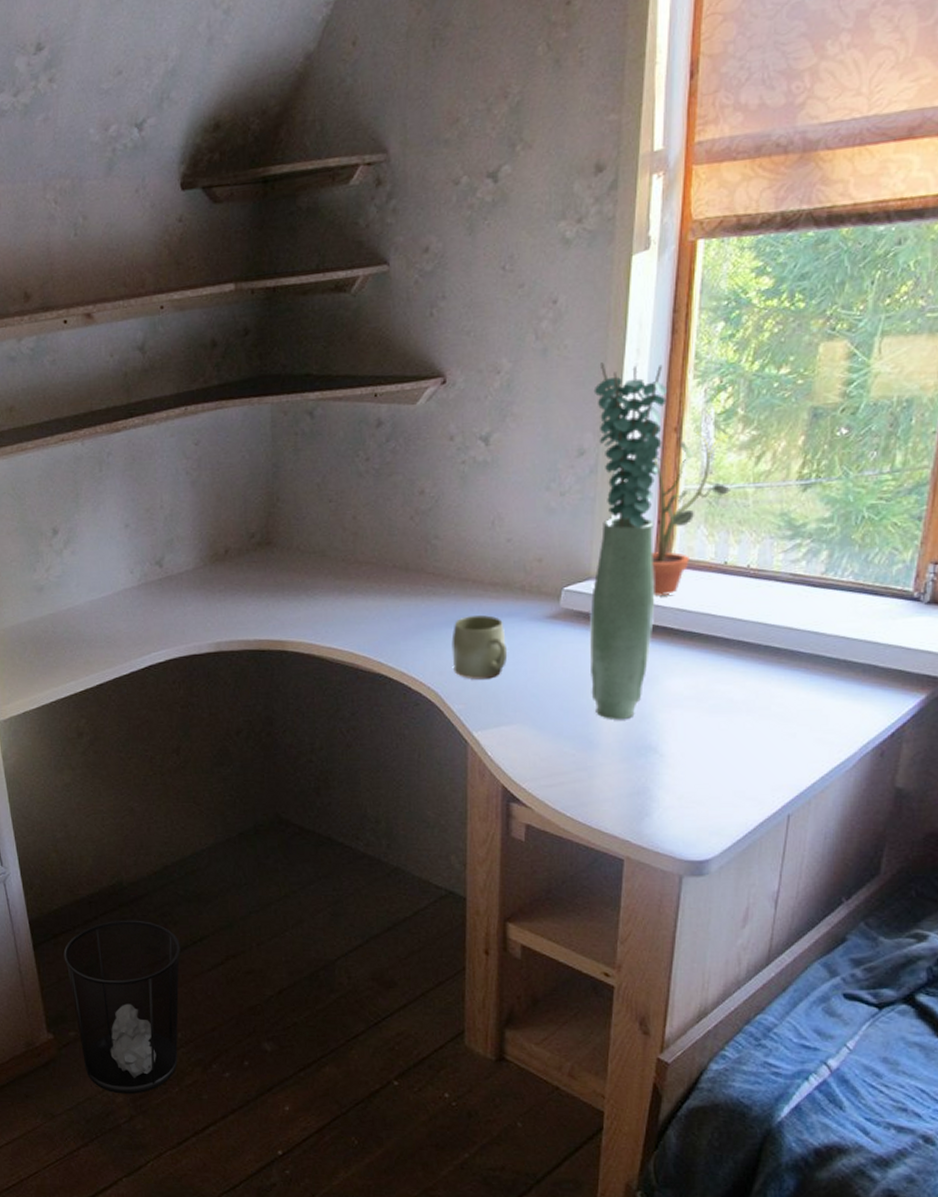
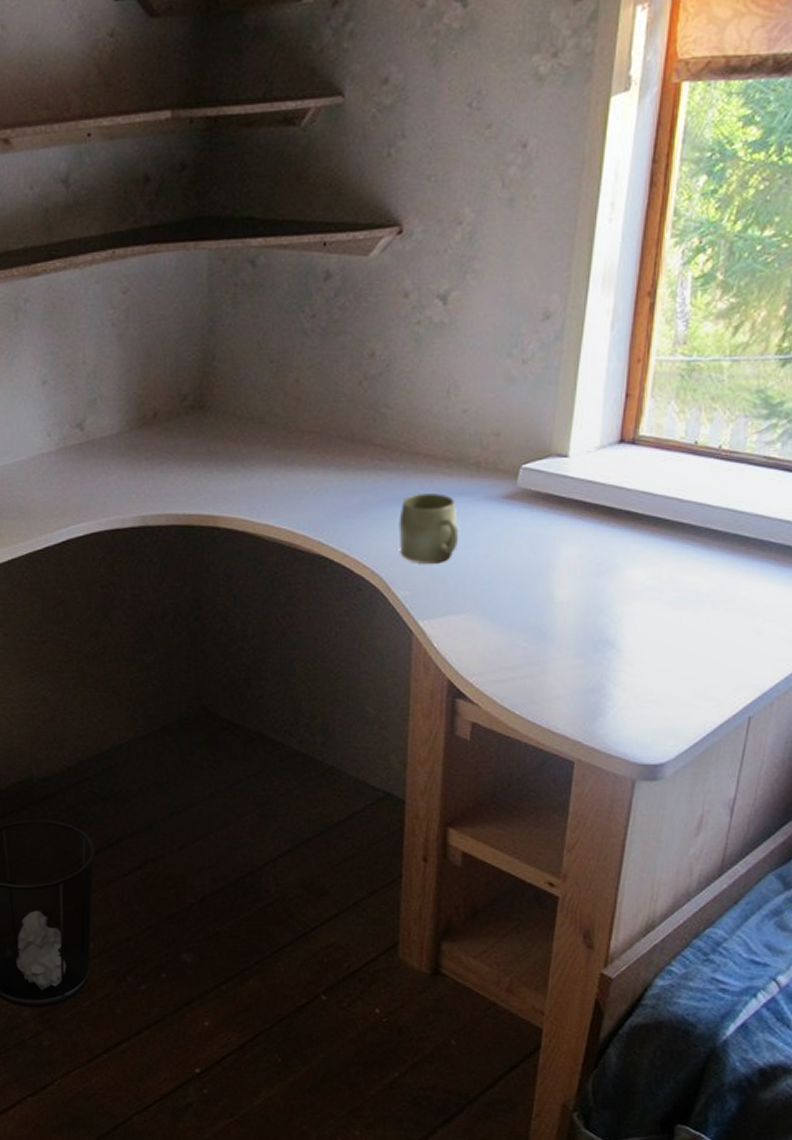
vase: present [589,362,668,719] -> none [546,216,643,610]
potted plant: present [624,417,732,596] -> none [591,281,709,477]

